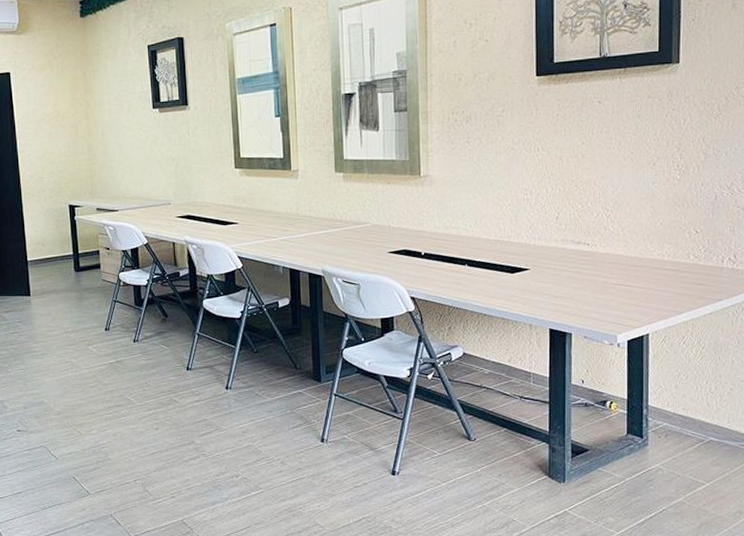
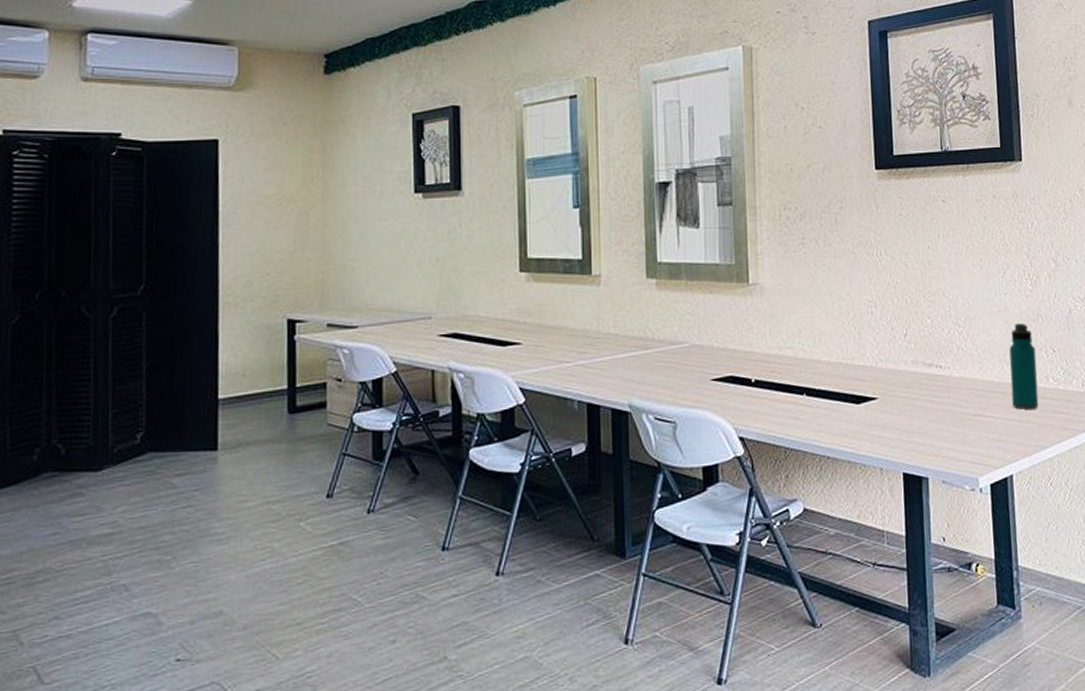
water bottle: none [653,207,679,281] -> present [1009,322,1039,410]

